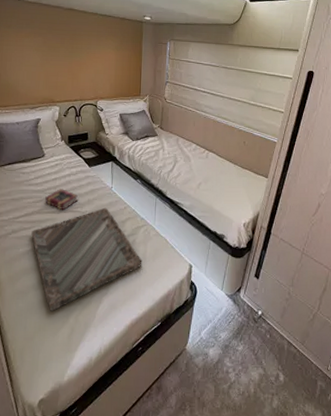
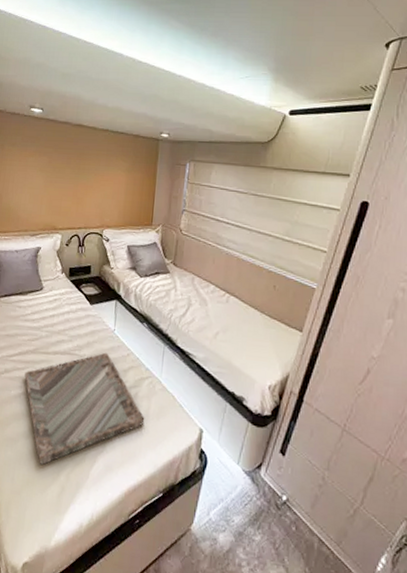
book: present [45,189,79,211] -> none [41,327,77,352]

